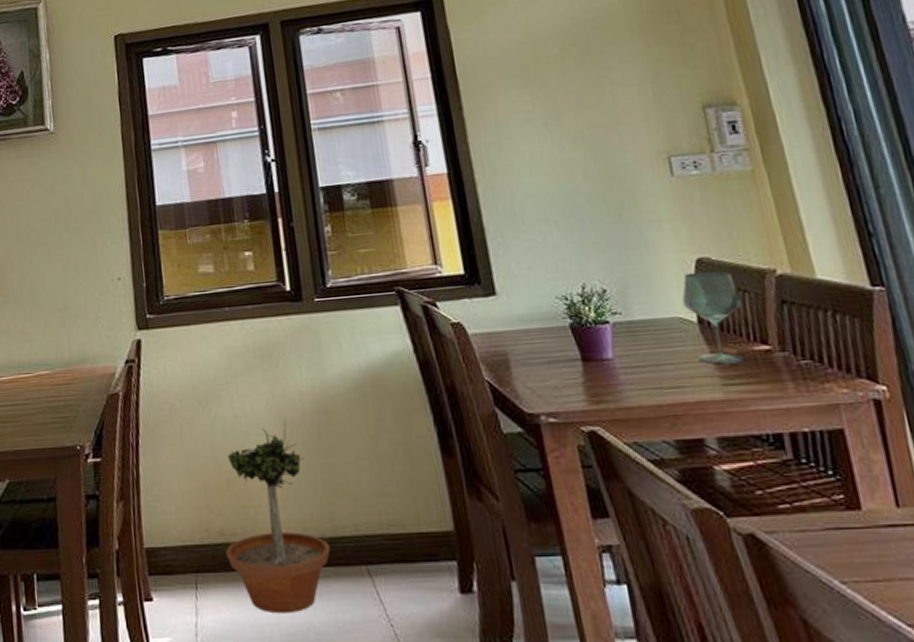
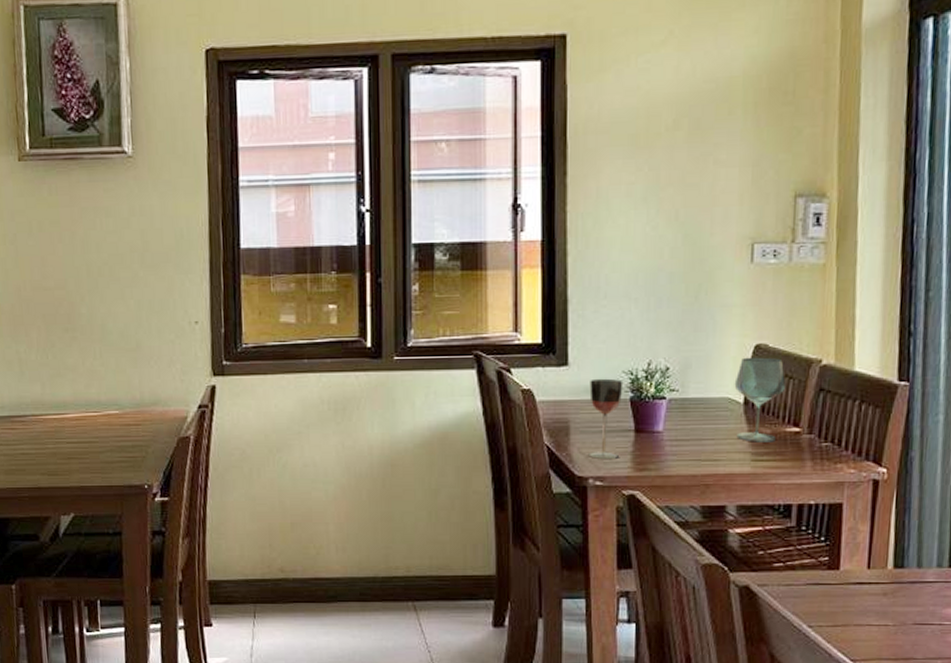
potted tree: present [225,417,330,614] -> none [284,468,382,640]
wineglass: none [522,305,569,394] -> present [588,378,623,460]

